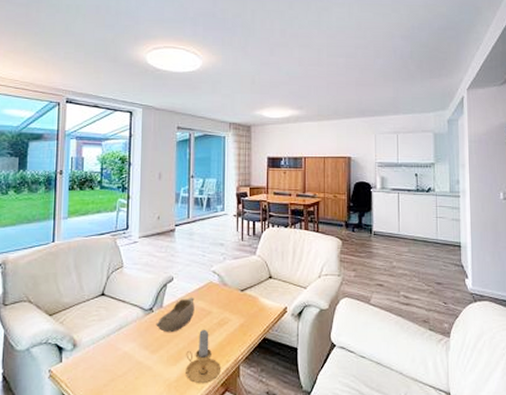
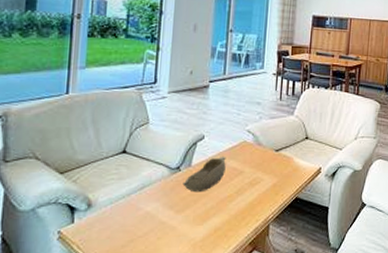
candle: present [186,329,222,384] -> none [212,188,251,243]

